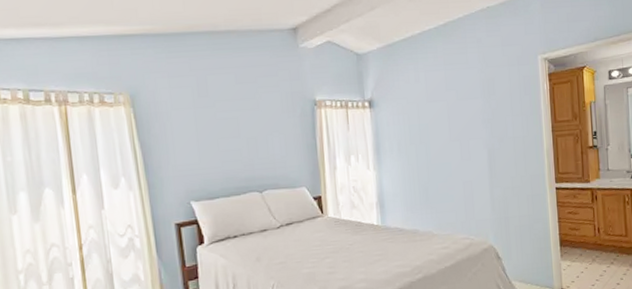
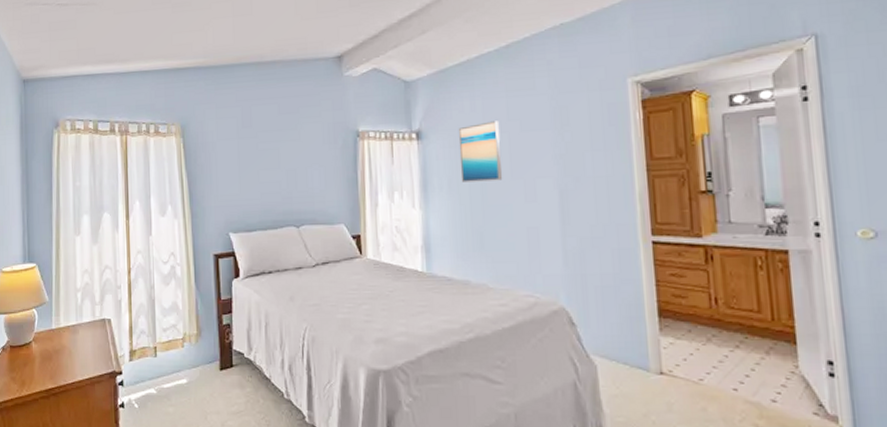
wall art: none [405,90,443,145] -> present [458,121,503,182]

